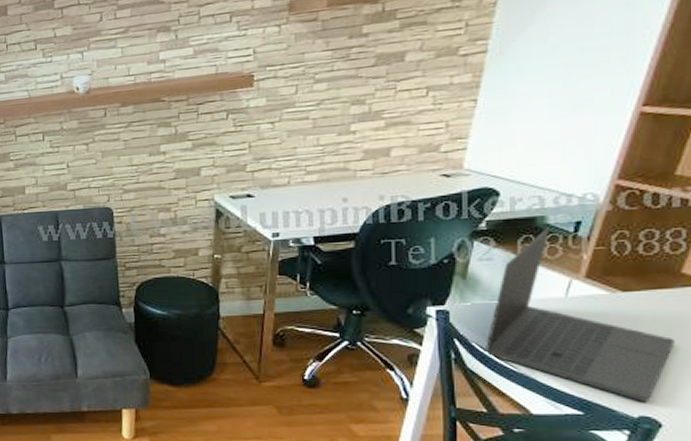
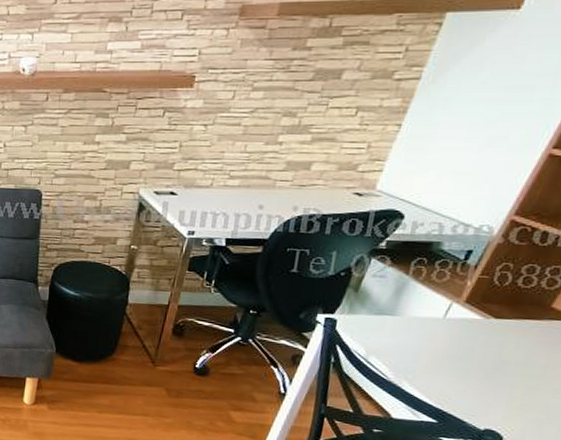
laptop: present [485,228,675,403] -> none [362,253,531,418]

